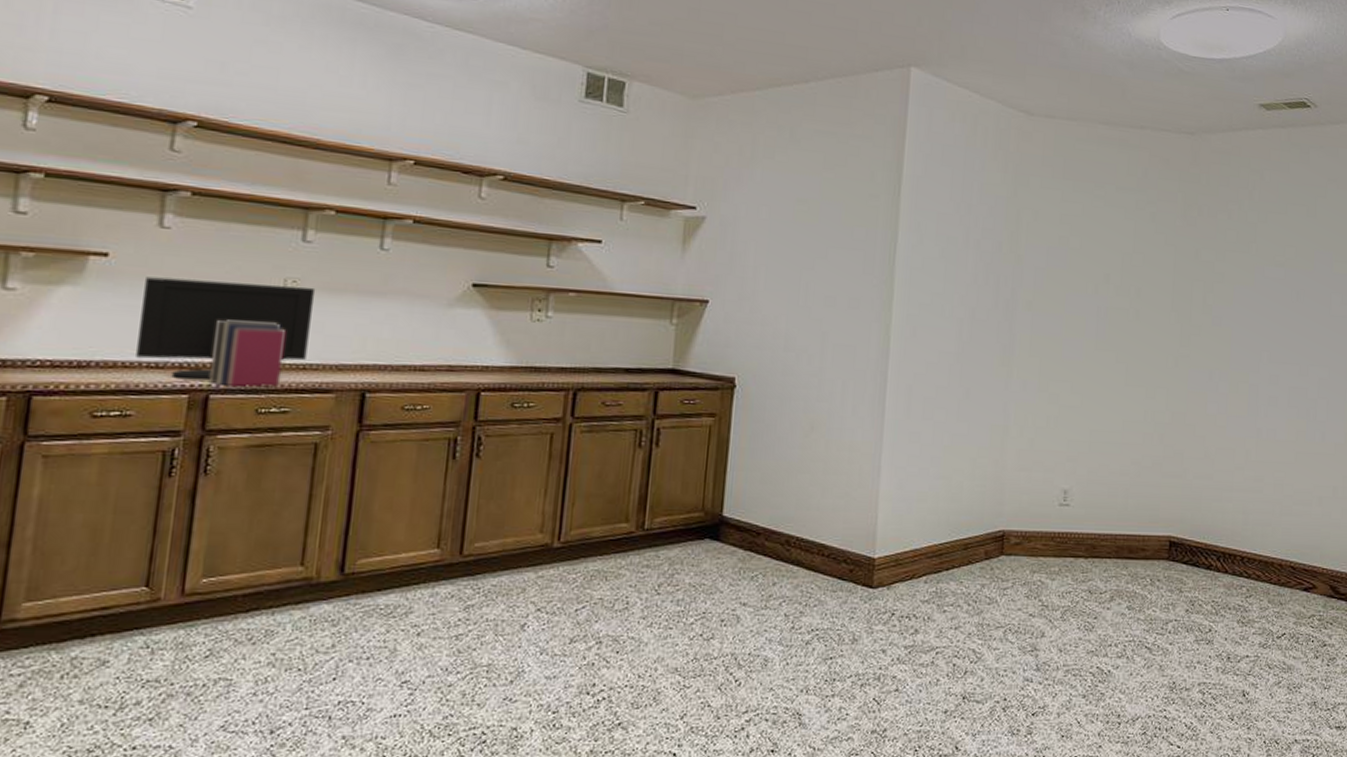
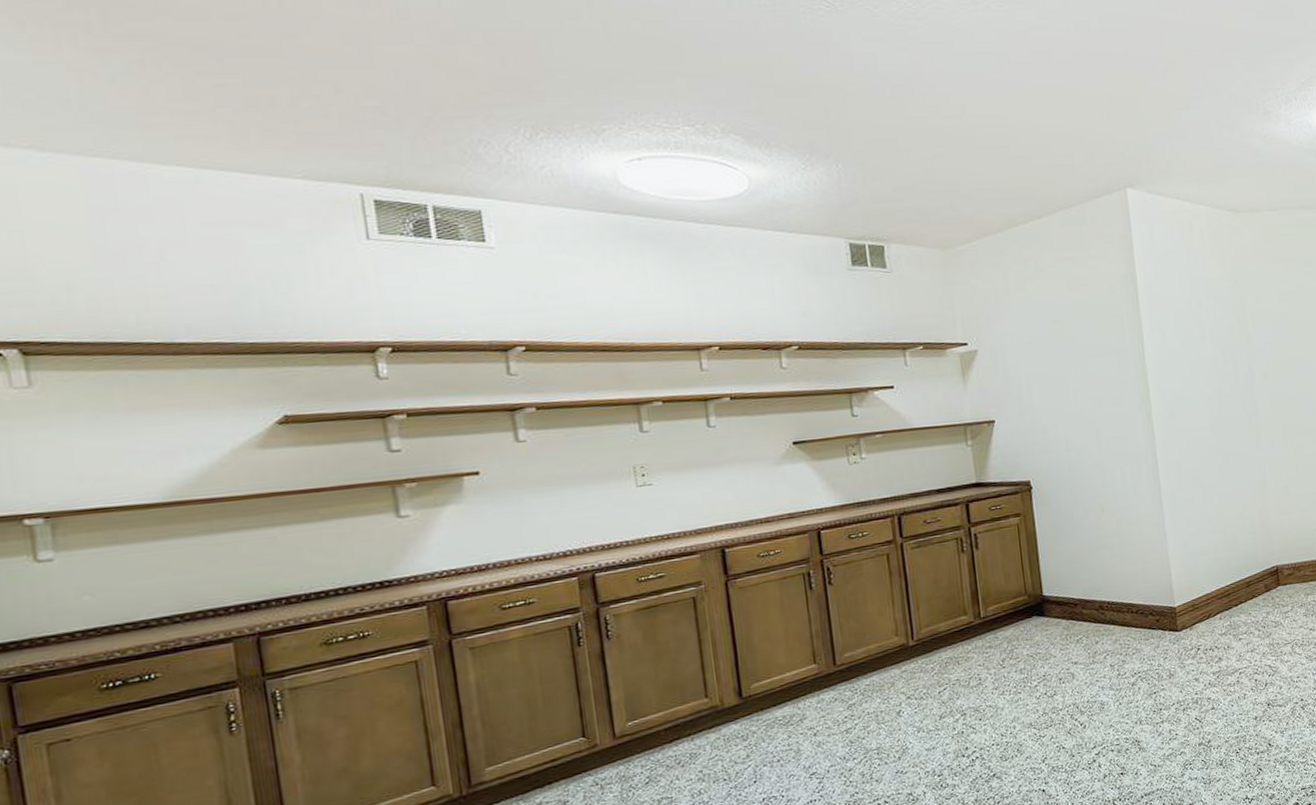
monitor: present [136,276,316,381] -> none [516,469,668,566]
books: present [208,319,287,388] -> none [585,503,652,565]

